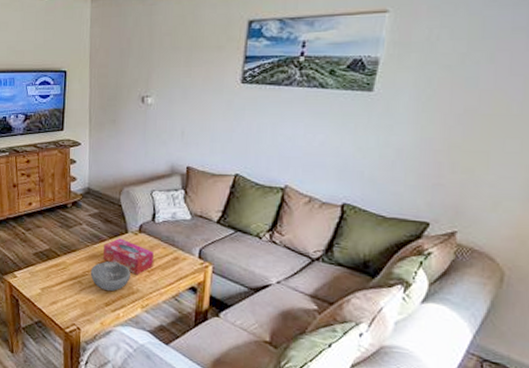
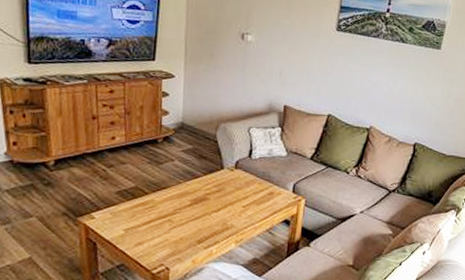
bowl: present [90,260,131,292] -> none [182,197,225,229]
tissue box: present [103,238,154,275] -> none [197,174,249,211]

